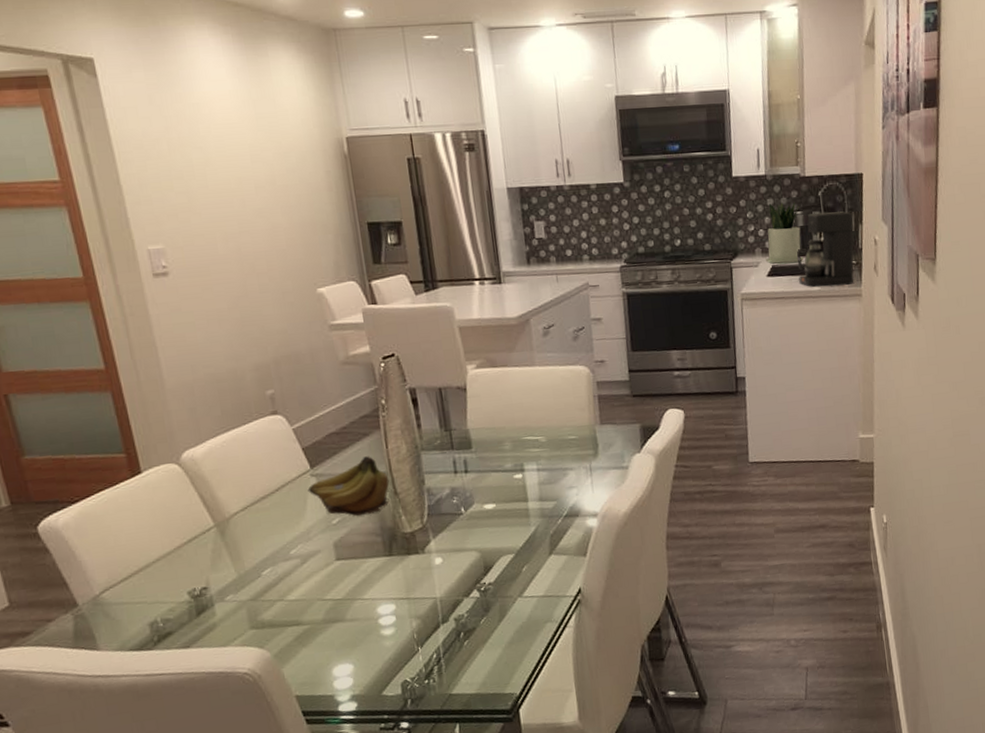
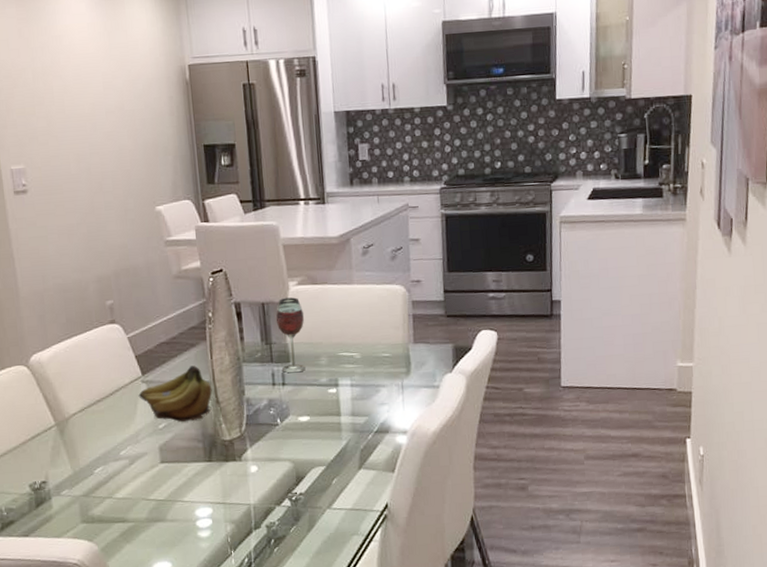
wineglass: none [454,381,489,460] -> present [275,297,306,373]
planter: present [765,202,805,264] -> none [586,124,627,187]
coffee maker: present [796,211,854,287] -> none [618,134,680,210]

